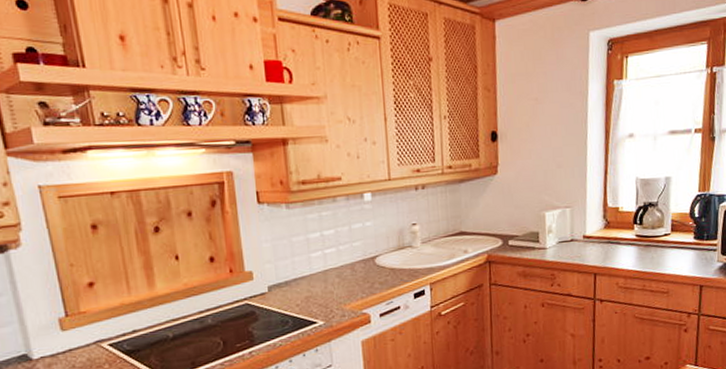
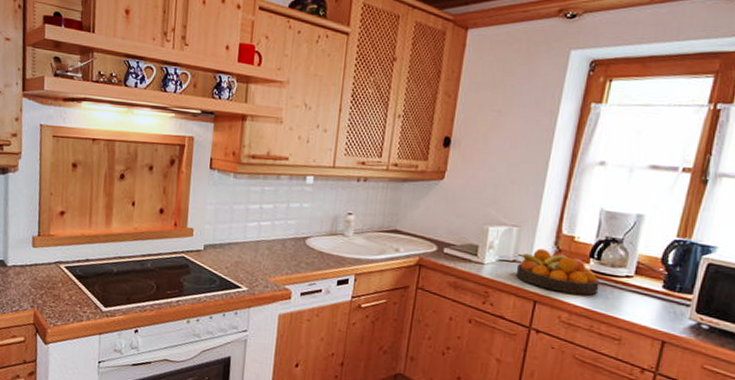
fruit bowl: none [574,223,645,261] -> present [516,248,600,295]

